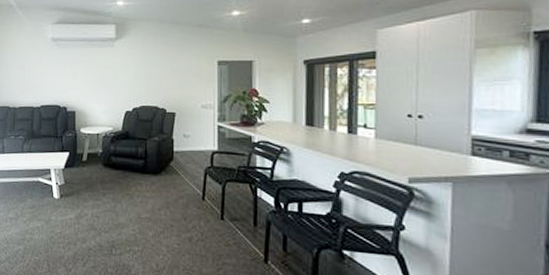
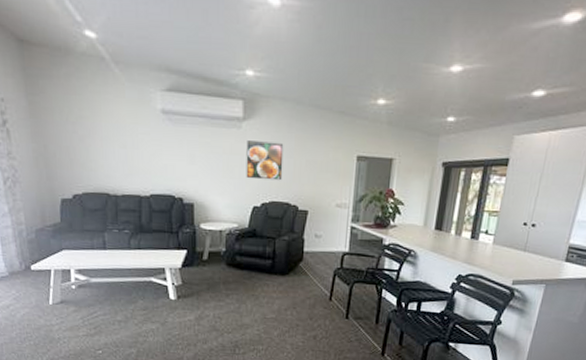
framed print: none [119,55,151,88] -> present [246,140,284,181]

